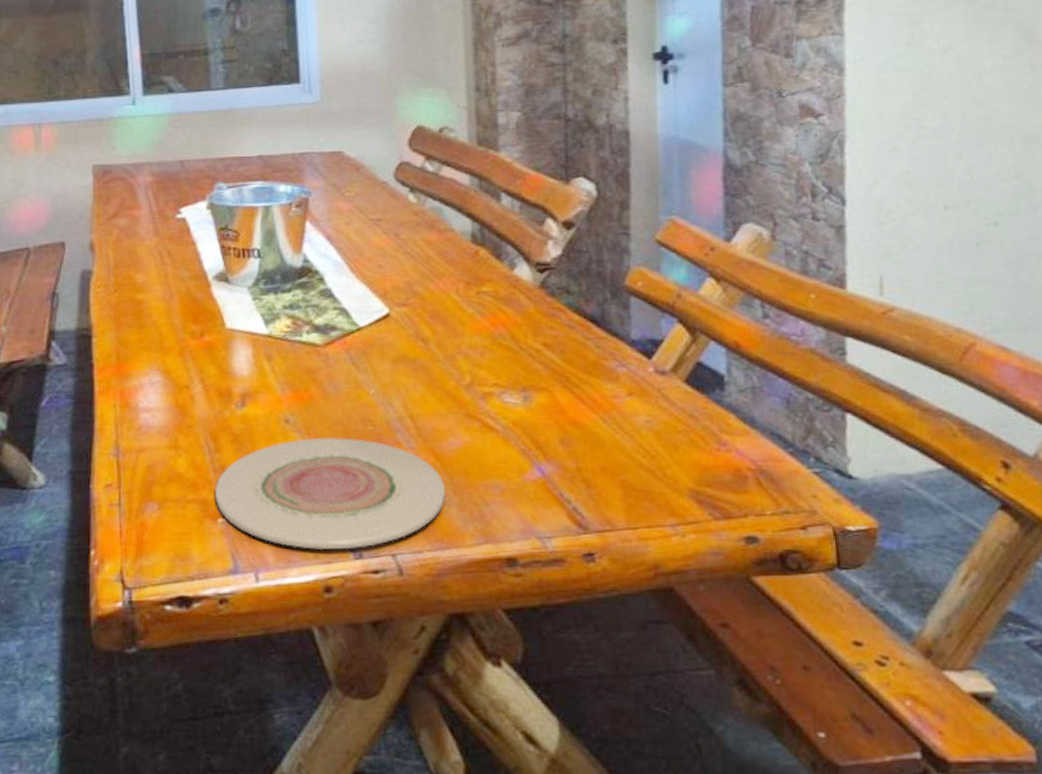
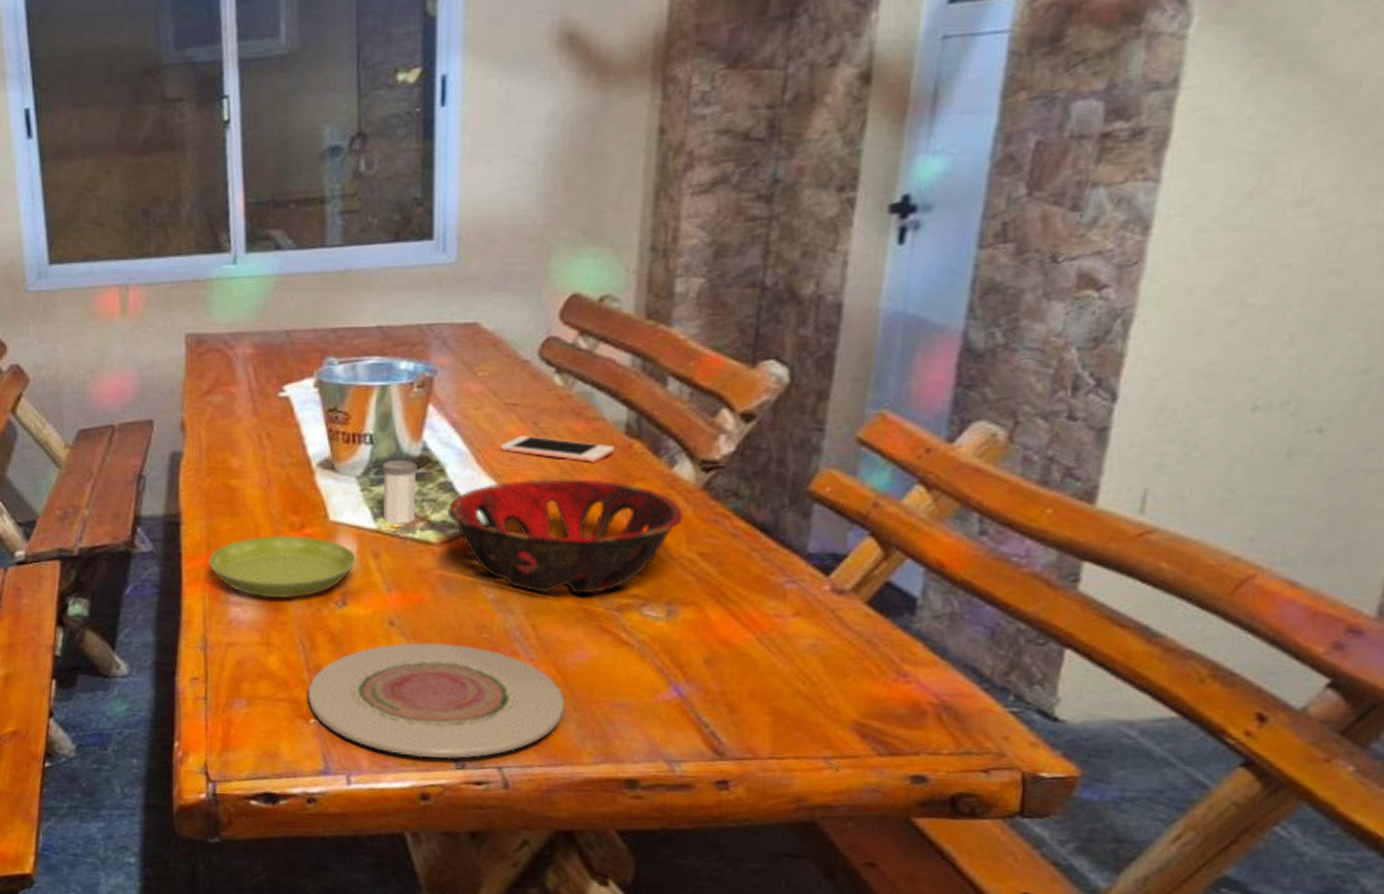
saucer: none [119,342,252,403] -> present [209,534,356,599]
salt shaker: none [269,270,301,329] -> present [381,459,417,525]
decorative bowl: none [328,282,527,386] -> present [446,479,683,594]
cell phone: none [369,246,464,268] -> present [500,435,614,462]

